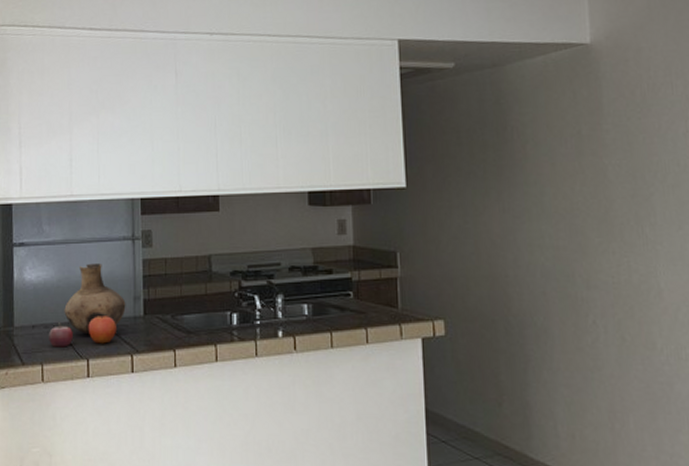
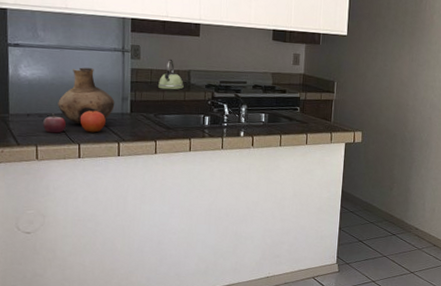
kettle: none [173,242,206,282] -> present [157,58,185,90]

